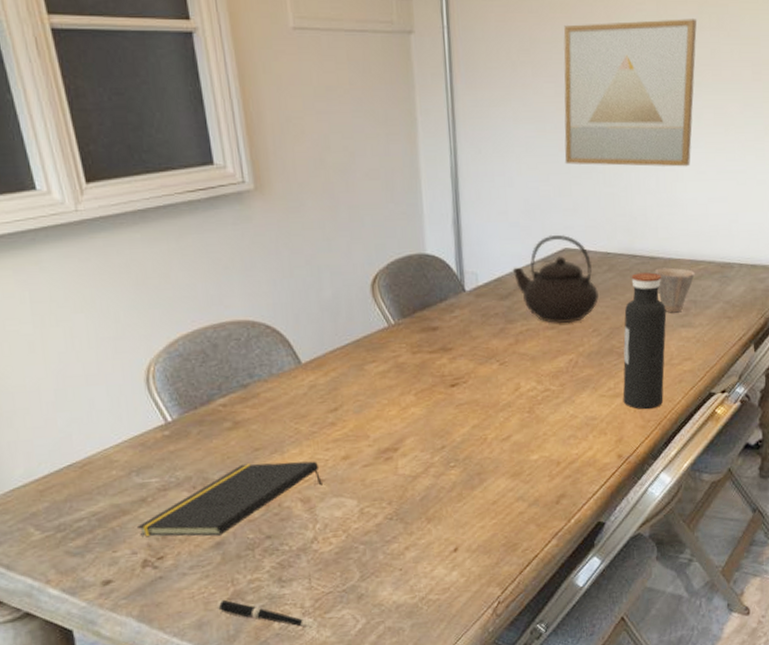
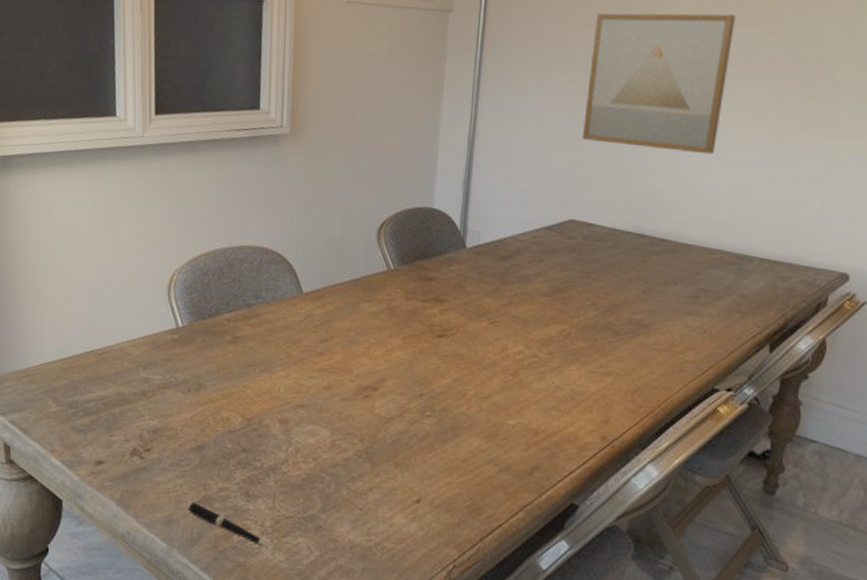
notepad: present [136,461,323,537] -> none [133,377,302,440]
teapot: present [512,234,599,324] -> none [515,204,601,294]
water bottle: present [622,272,667,410] -> none [614,253,673,395]
cup: present [655,267,695,313] -> none [664,251,708,299]

